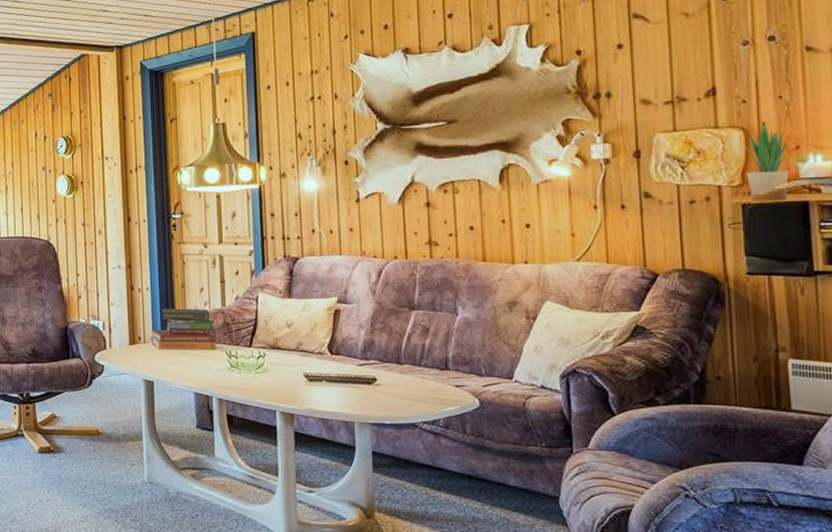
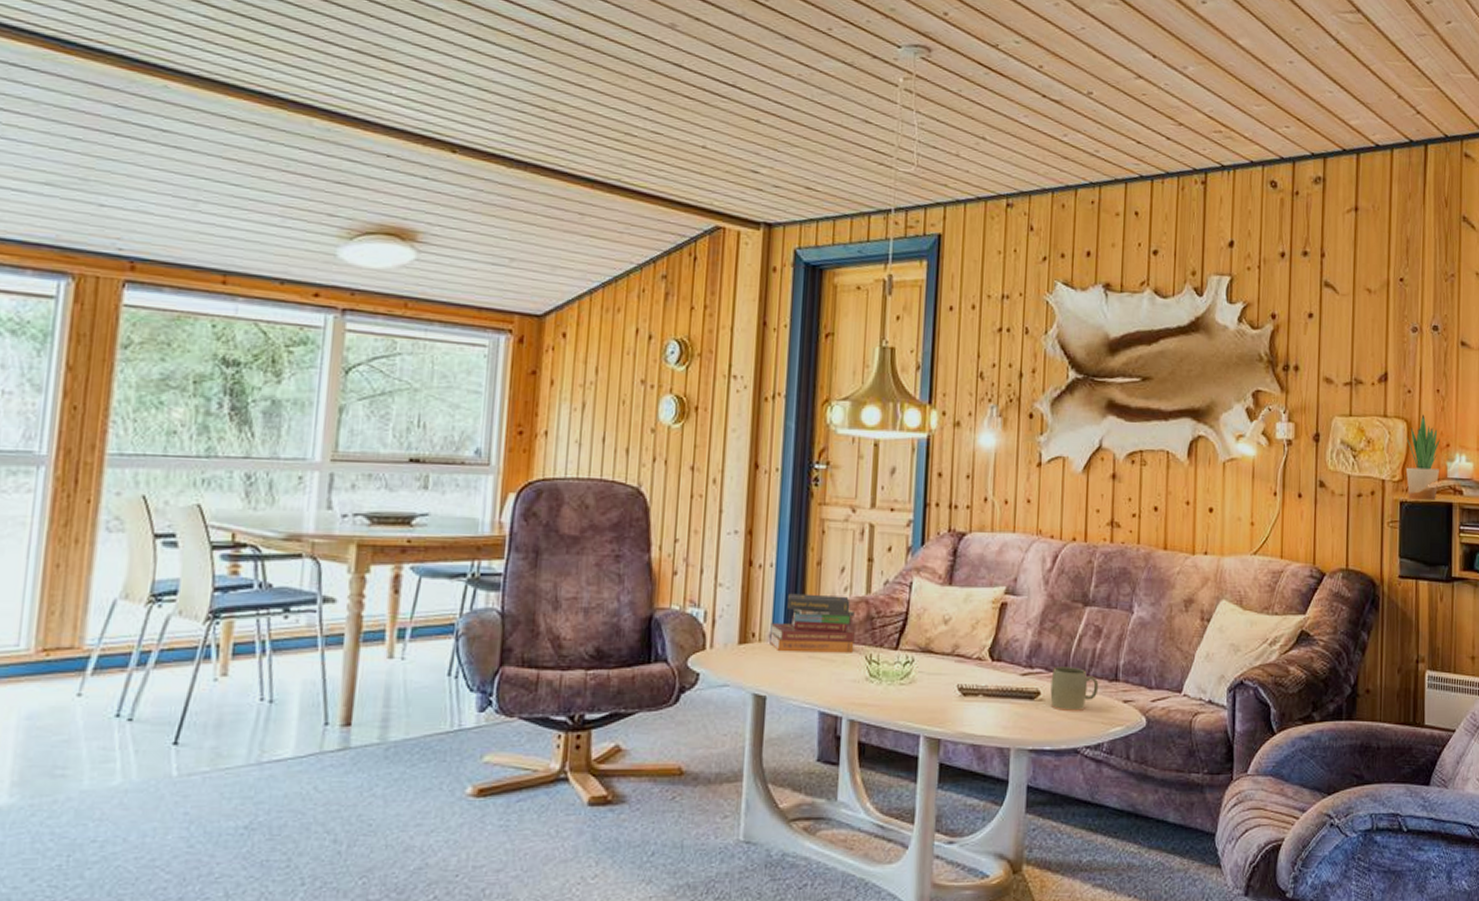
mug: none [385,359,431,395] -> present [1050,667,1099,712]

